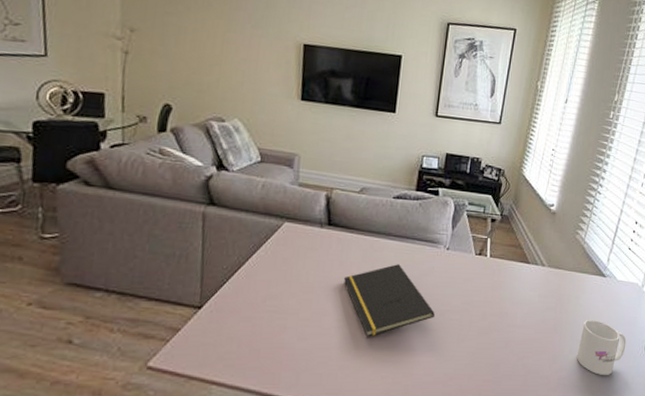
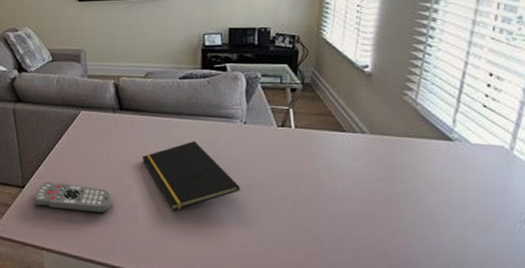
remote control: none [210,301,305,341] -> present [33,181,112,214]
mug: present [576,320,627,376] -> none [423,190,495,254]

